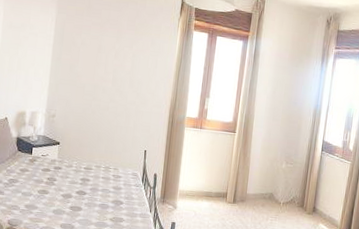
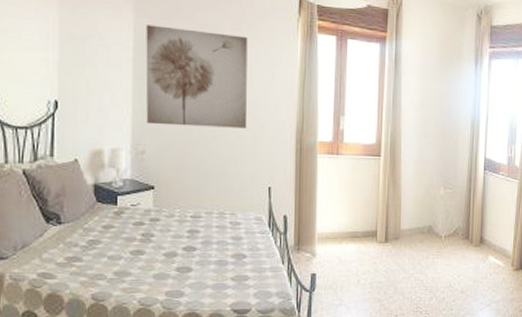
wall art: none [58,19,139,103] -> present [145,25,248,129]

